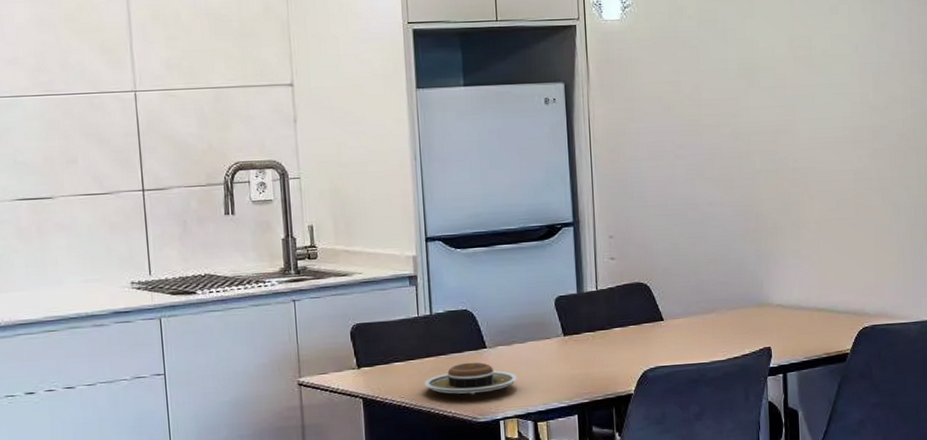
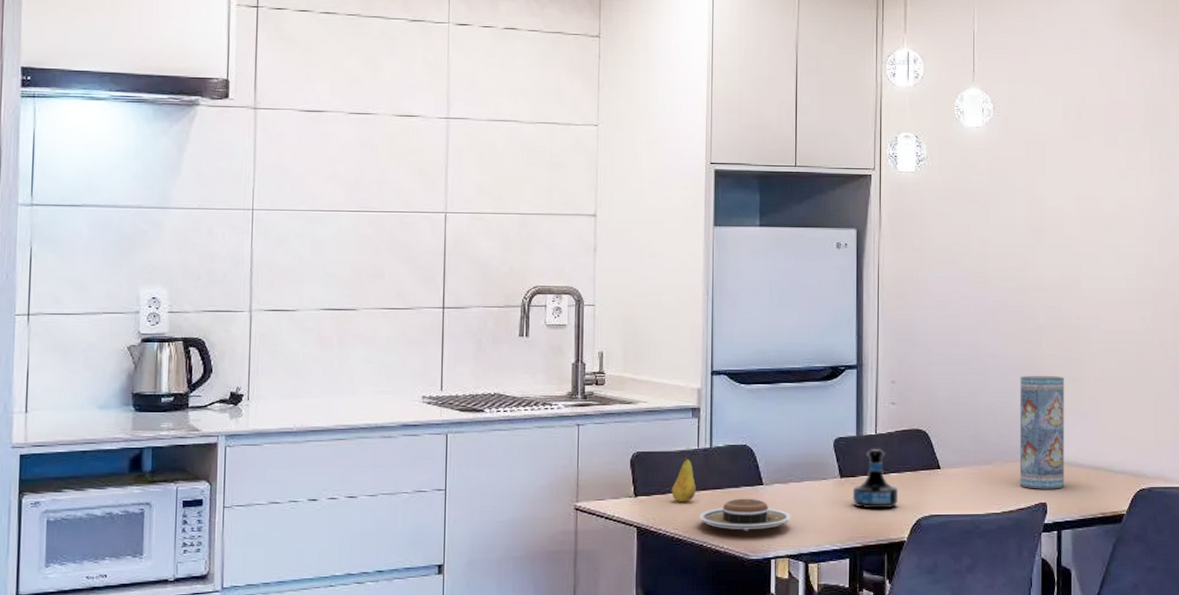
fruit: none [394,321,419,371] -> present [671,452,696,502]
tequila bottle: none [577,304,624,365] -> present [853,448,899,509]
vase: none [739,220,788,334] -> present [1019,375,1065,489]

